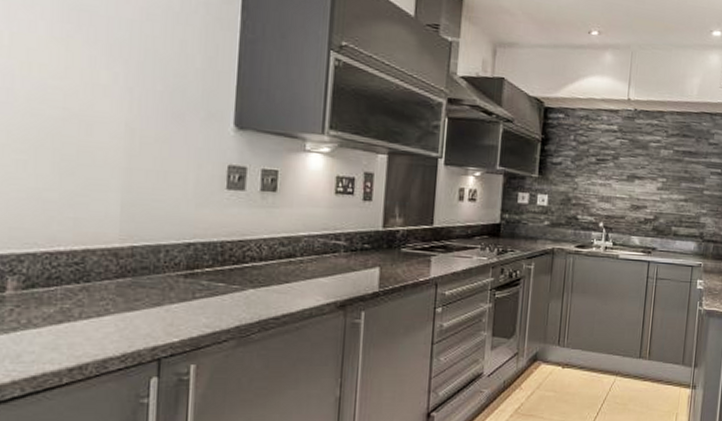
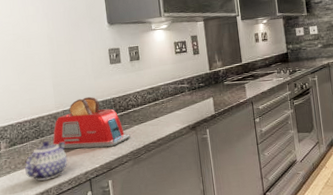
teapot: none [46,289,127,352] -> present [25,141,68,181]
toaster: none [100,232,241,315] -> present [51,96,131,150]

